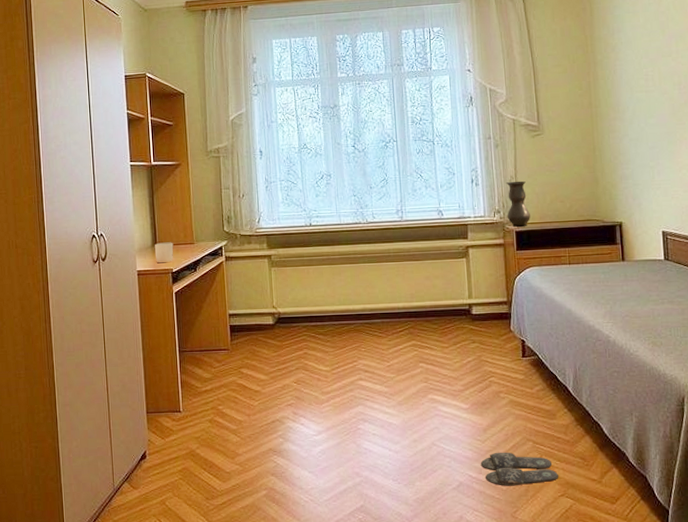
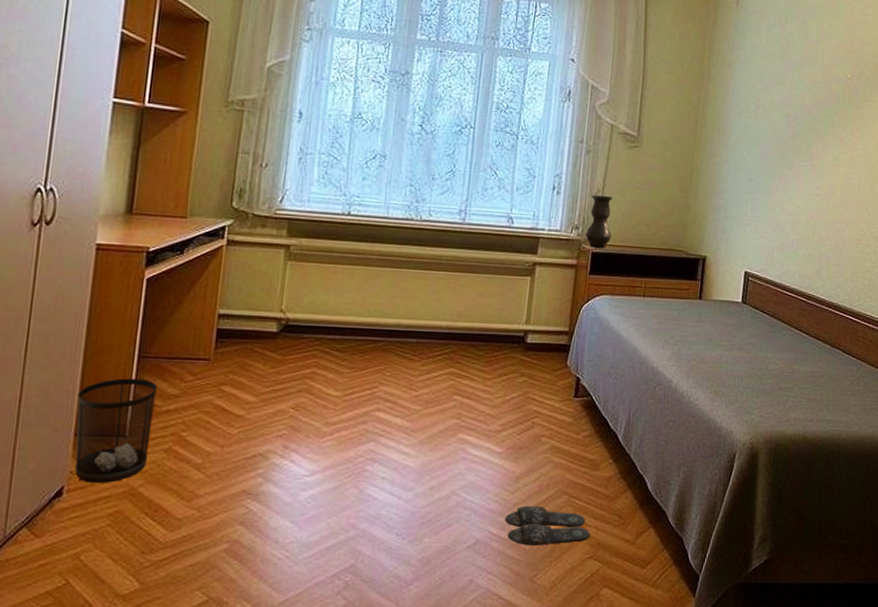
waste bin: none [144,368,198,448] -> present [74,378,157,483]
mug: present [154,242,174,264] -> none [126,210,157,239]

